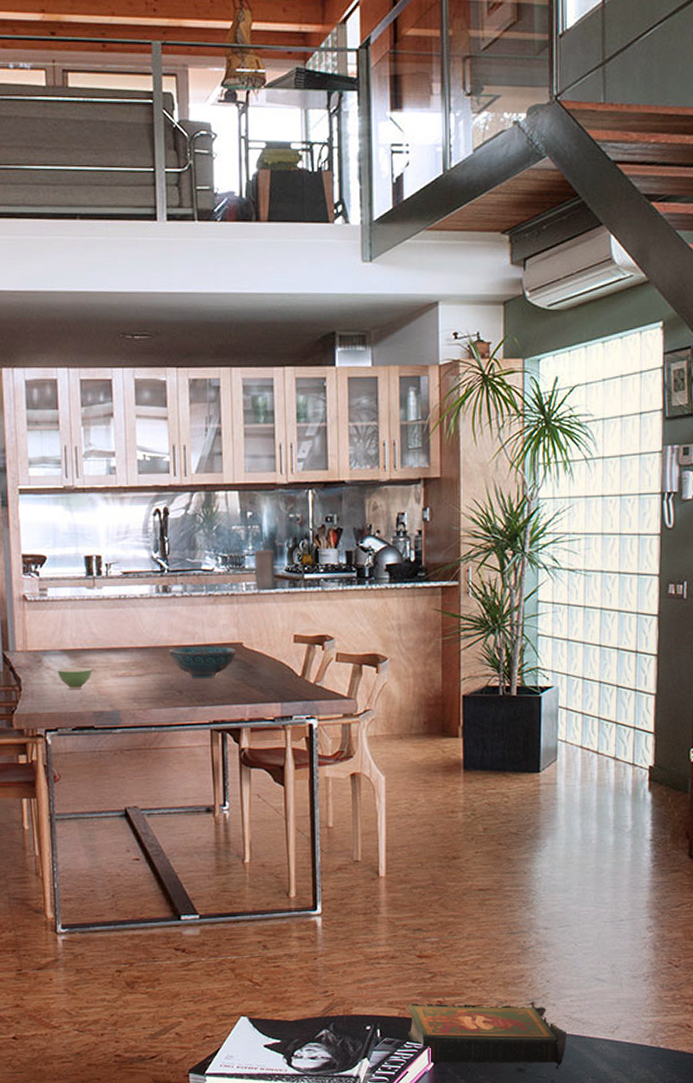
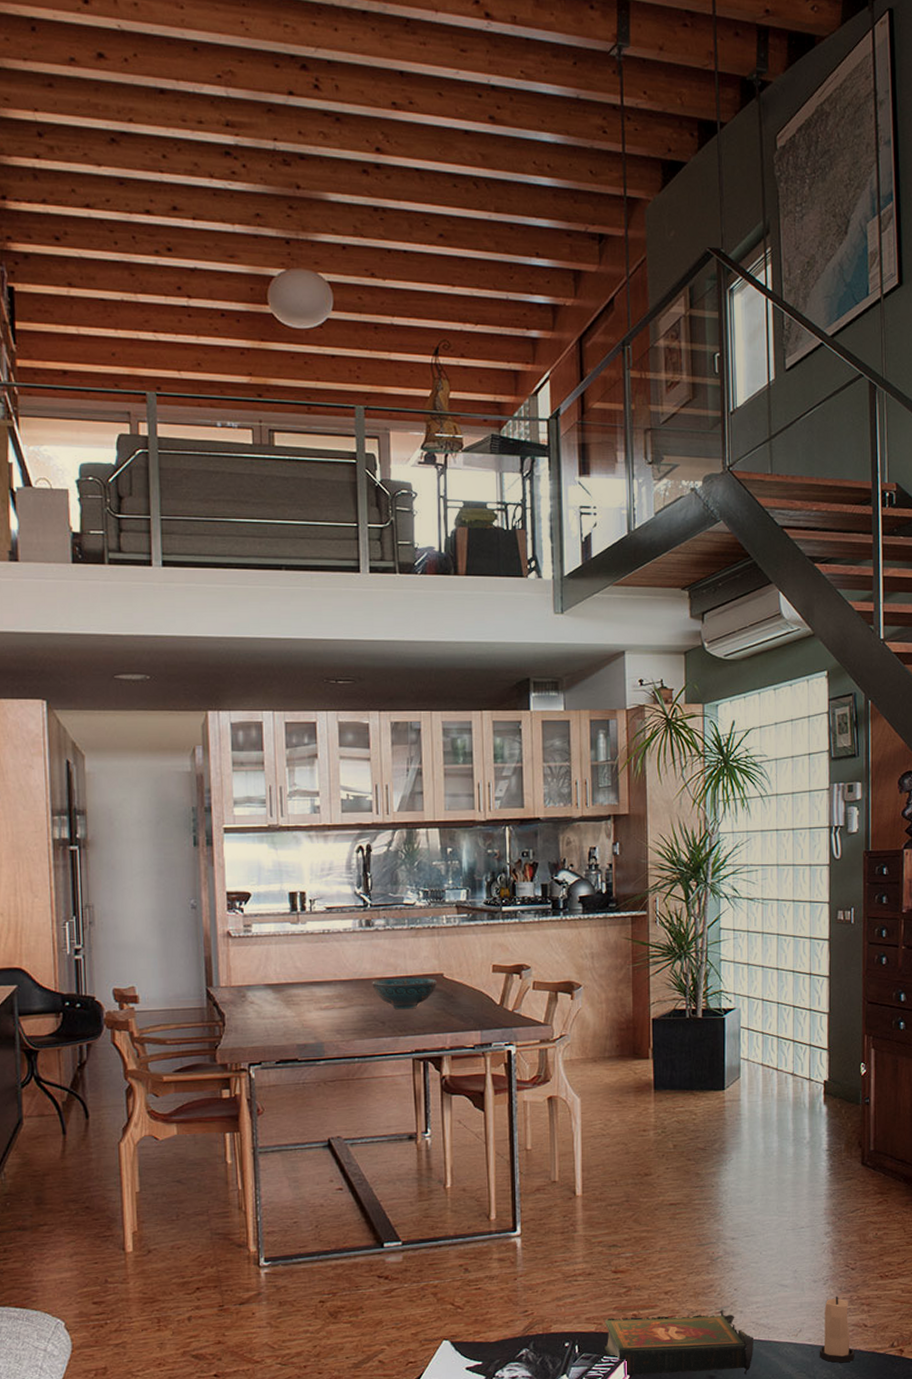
bowl: present [57,667,93,690] -> none [261,1001,297,1024]
canister: present [254,549,275,590] -> none [454,883,475,923]
candle: none [637,993,677,1064] -> present [819,1296,855,1363]

